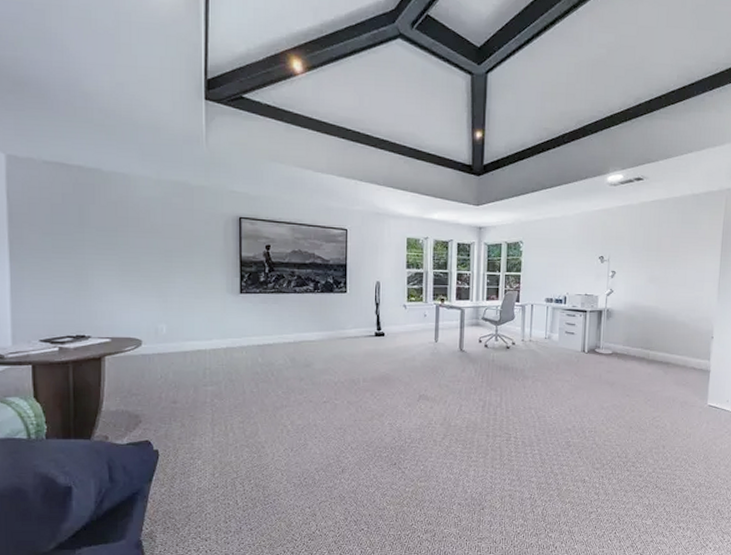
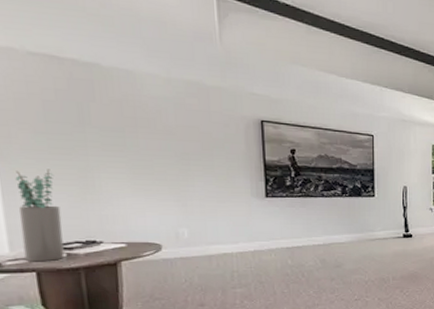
vase: none [22,267,58,355] -> present [15,169,65,262]

